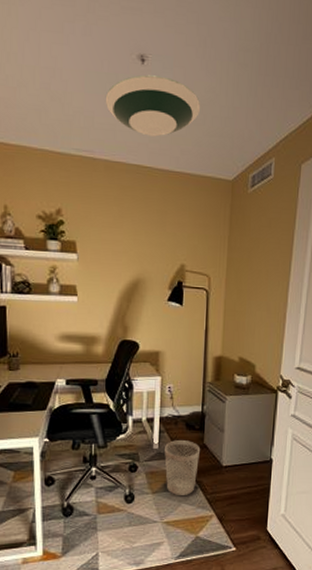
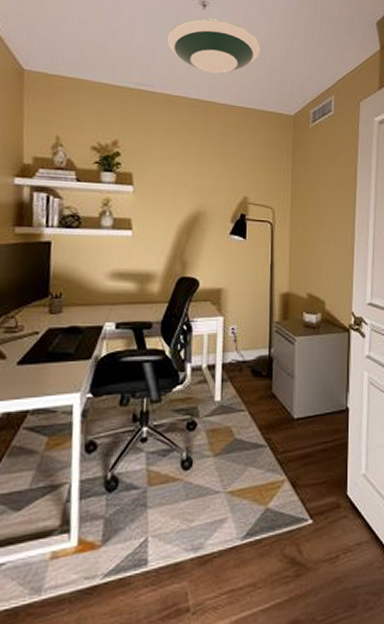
wastebasket: present [164,440,201,495] -> none [228,390,269,457]

